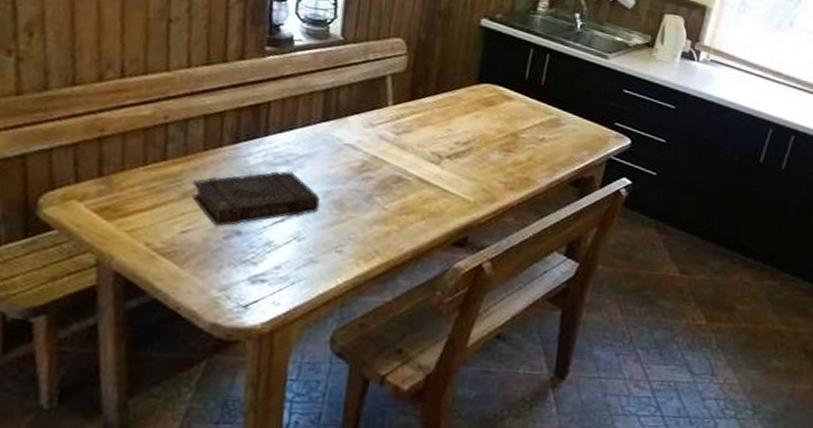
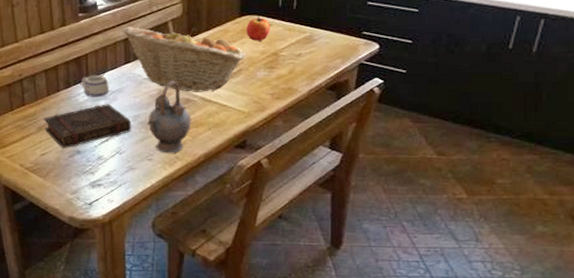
mug: none [256,131,296,162] -> present [81,75,109,98]
fruit basket: none [323,74,480,171] -> present [122,27,246,92]
teapot: none [342,151,402,246] -> present [148,81,191,153]
apple: none [483,86,513,117] -> present [246,16,270,41]

